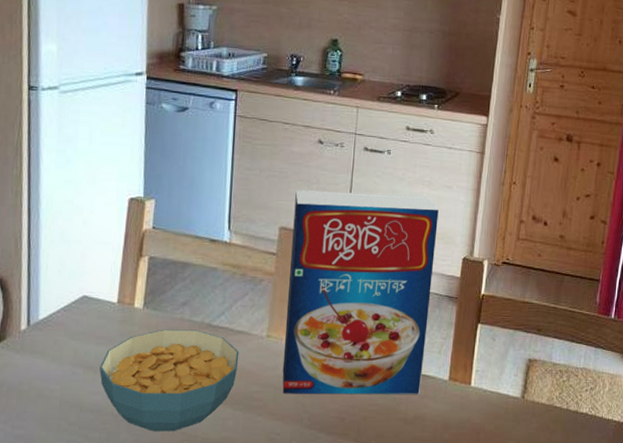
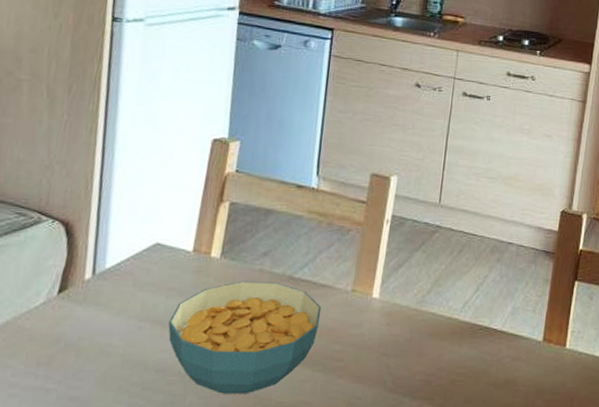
cereal box: present [282,190,439,395] -> none [366,135,538,356]

